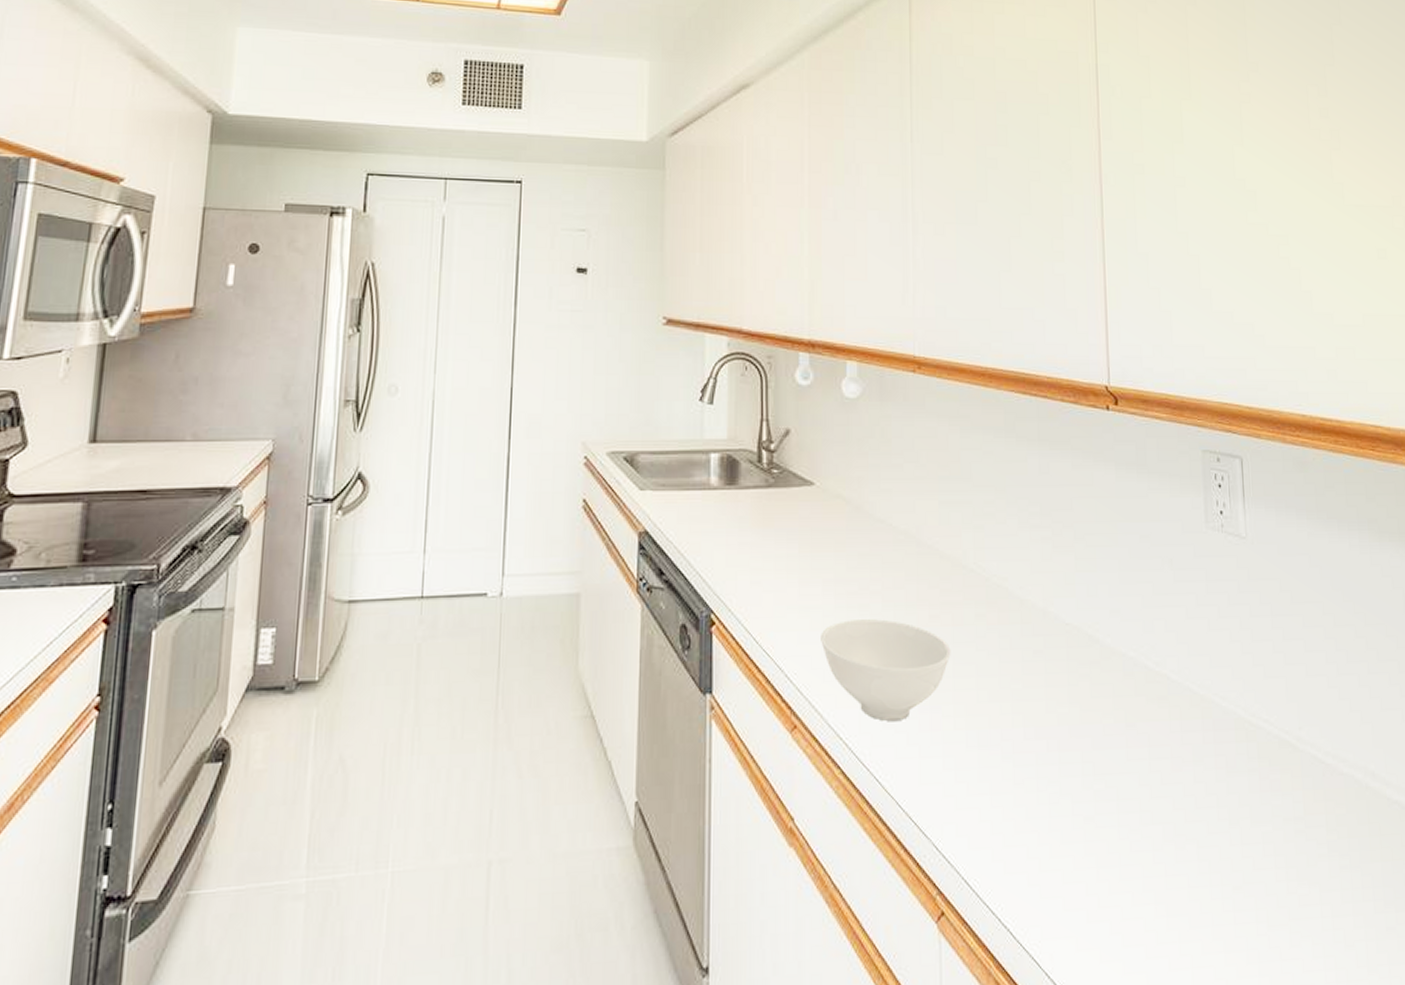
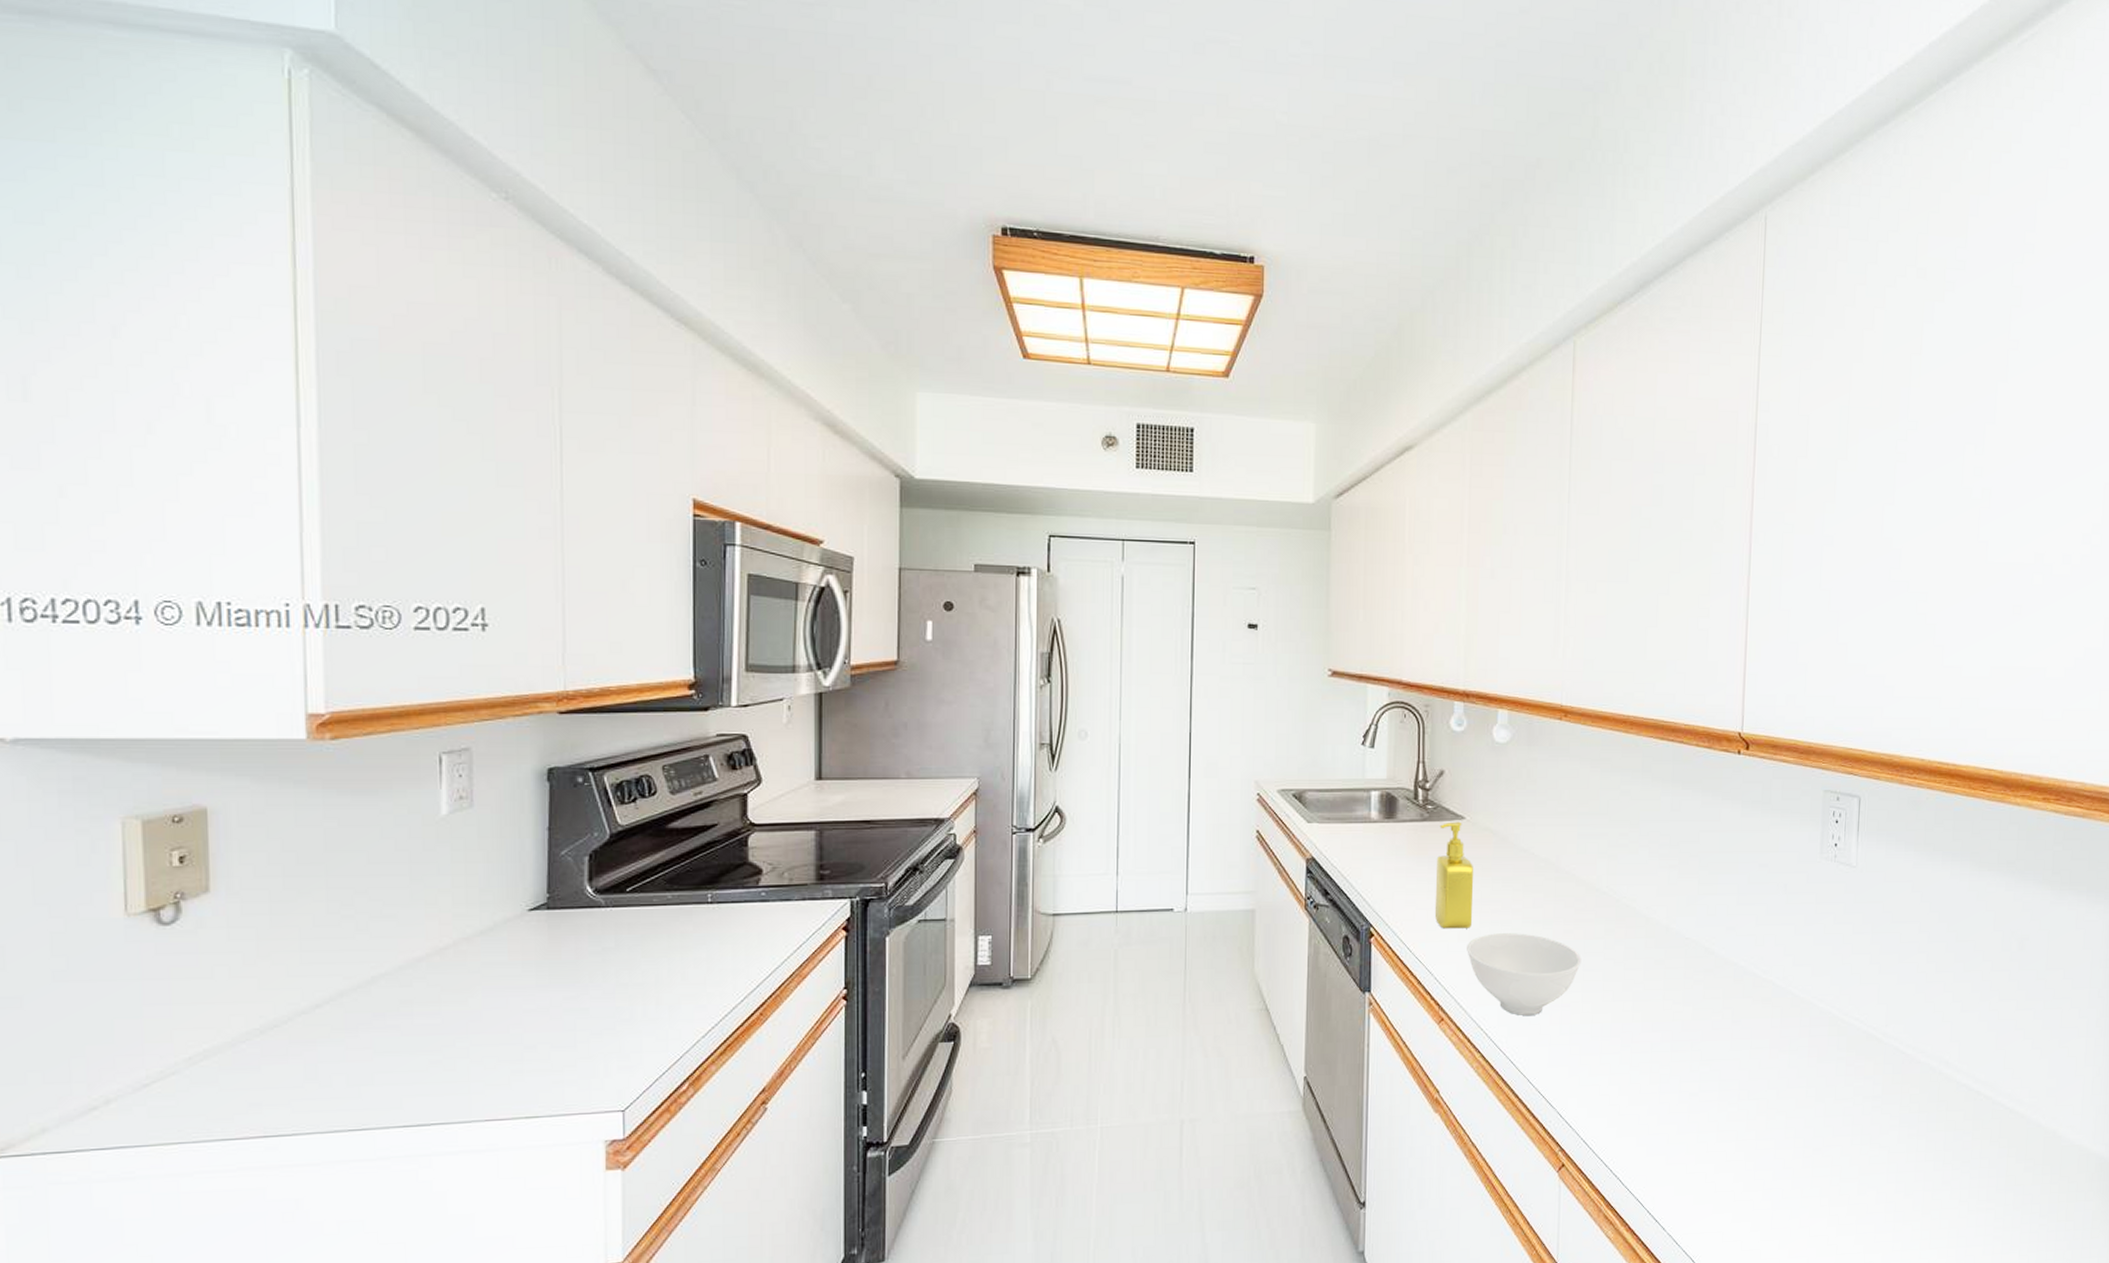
soap dispenser: none [783,488,827,615] -> present [1434,821,1474,929]

